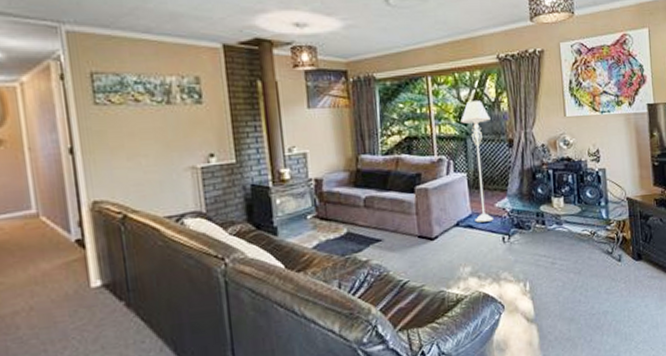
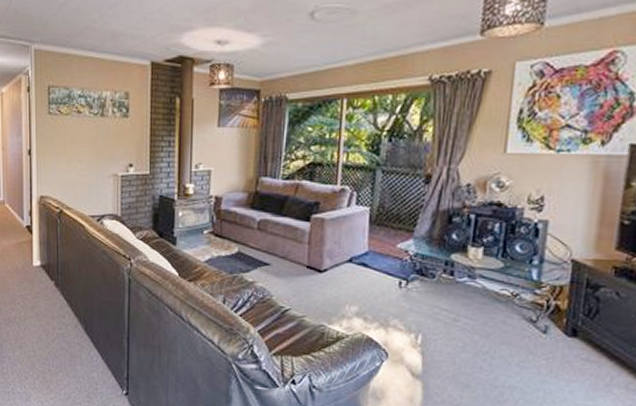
floor lamp: present [460,101,493,223] -> none [371,128,409,263]

